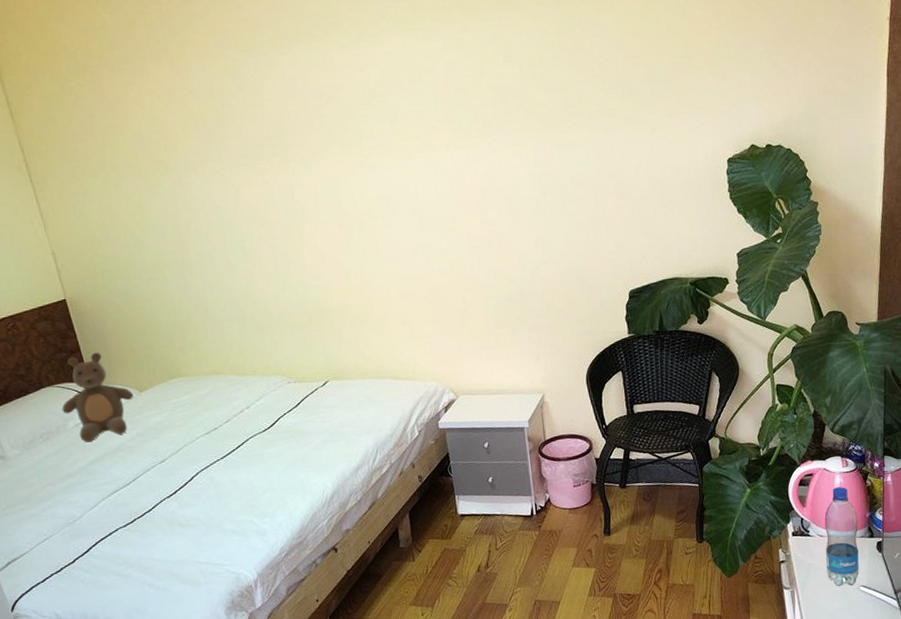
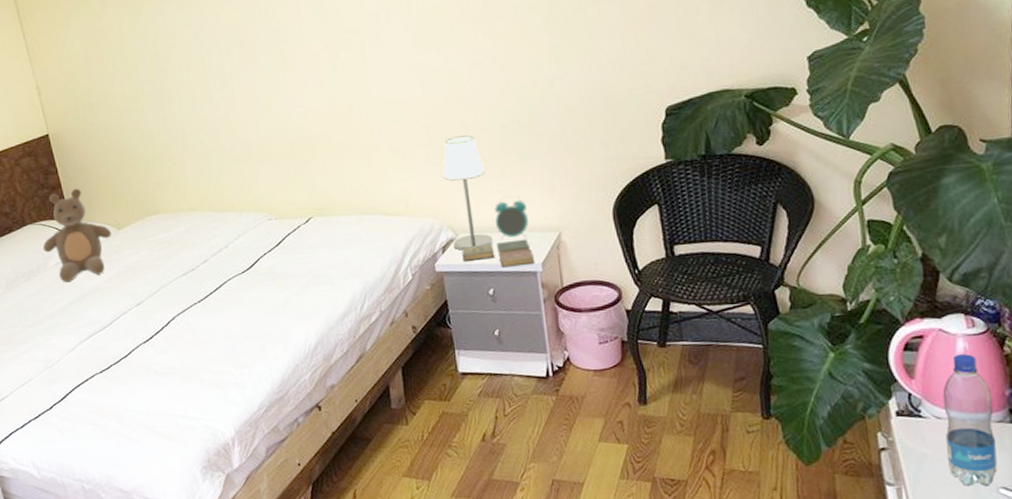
table lamp: none [446,310,489,410] -> present [443,135,494,251]
book: none [461,400,523,424] -> present [461,239,535,268]
alarm clock: none [490,362,519,402] -> present [495,194,529,241]

